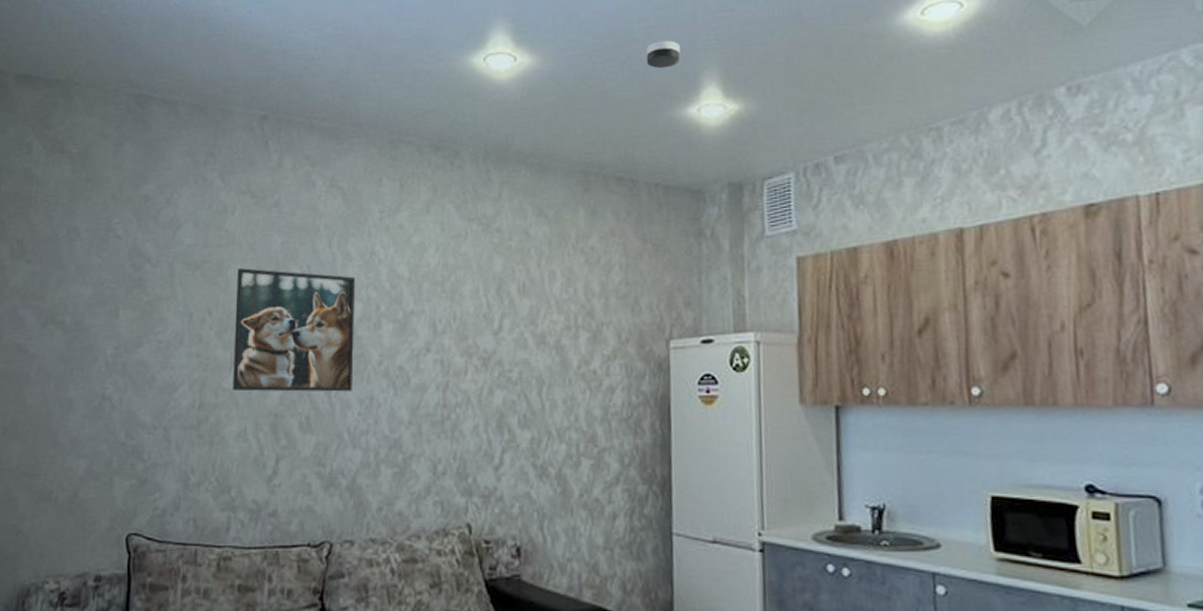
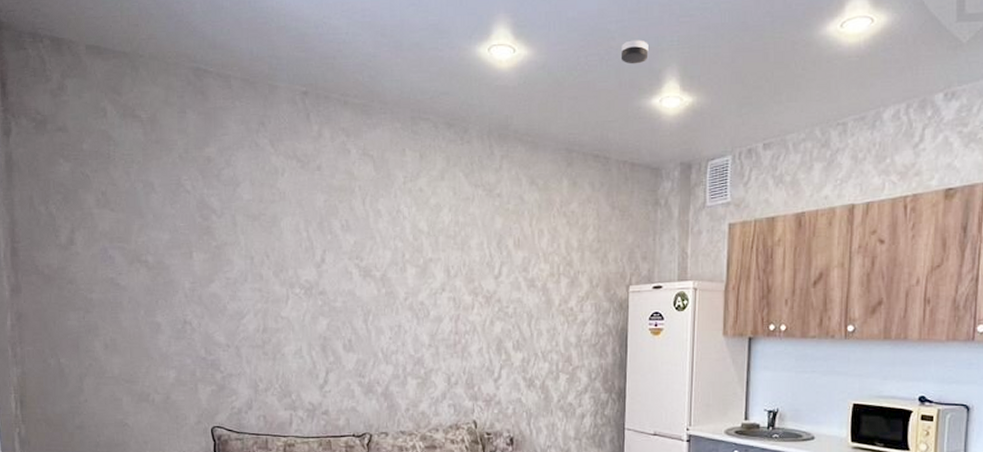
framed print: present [231,268,356,392] -> none [288,221,386,321]

